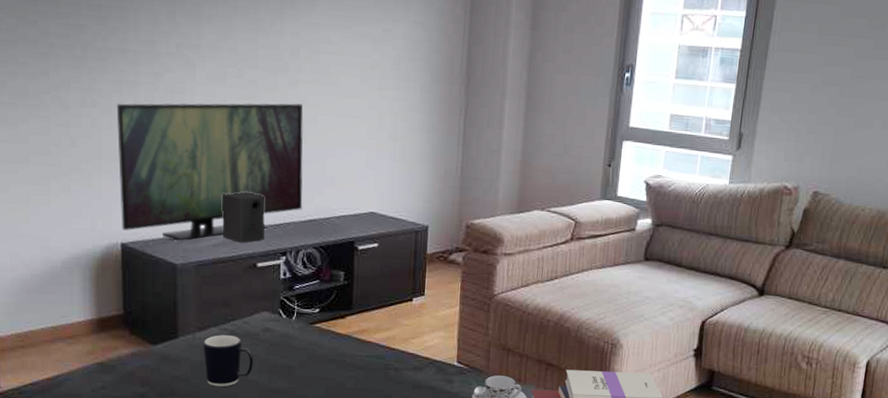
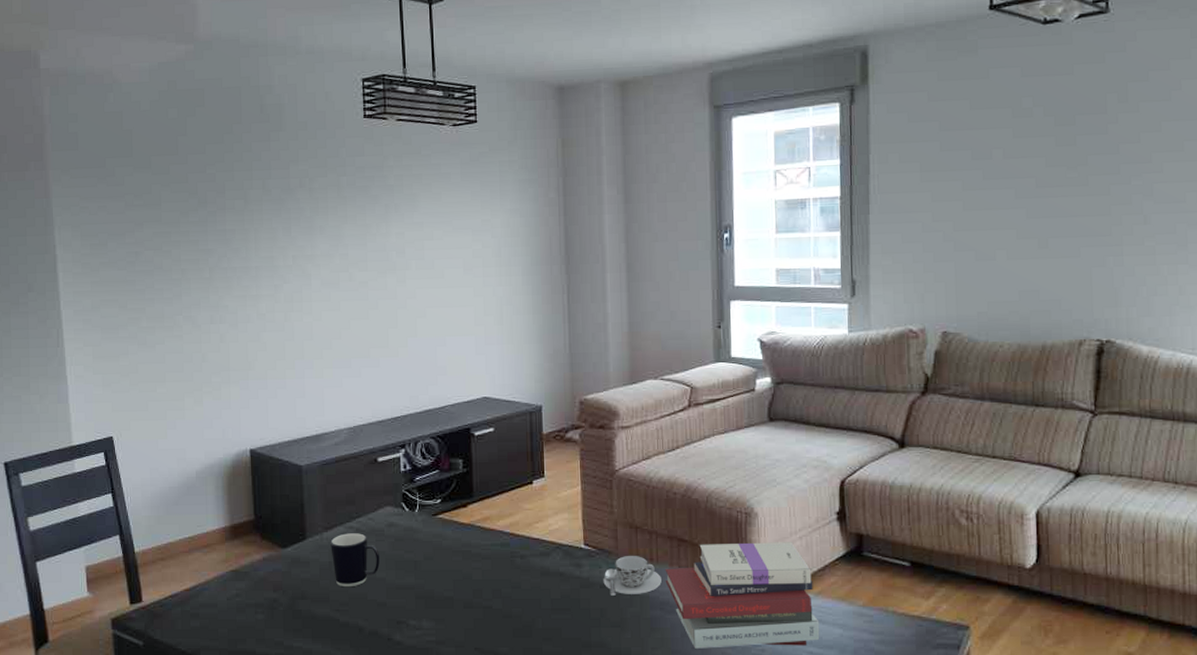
television: present [116,102,303,240] -> none [241,299,418,442]
speaker: present [222,191,265,243] -> none [342,388,383,439]

